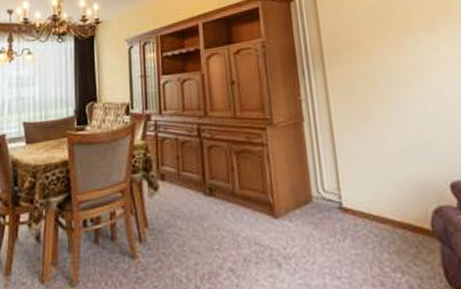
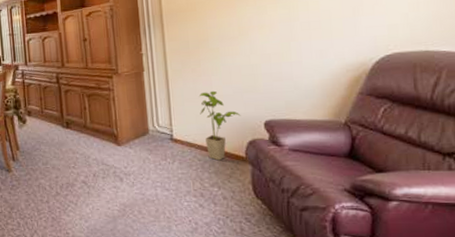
house plant: none [371,144,422,236] -> present [199,90,241,161]

